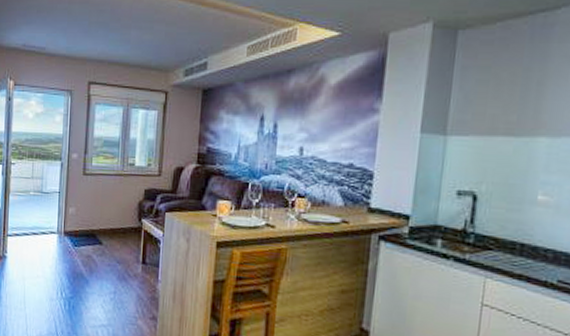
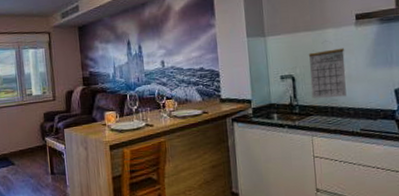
calendar: none [496,165,559,233] -> present [308,48,347,99]

